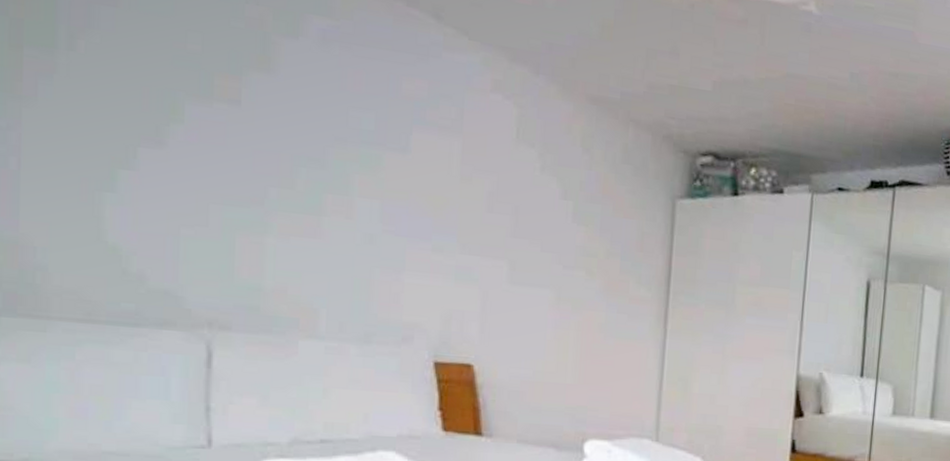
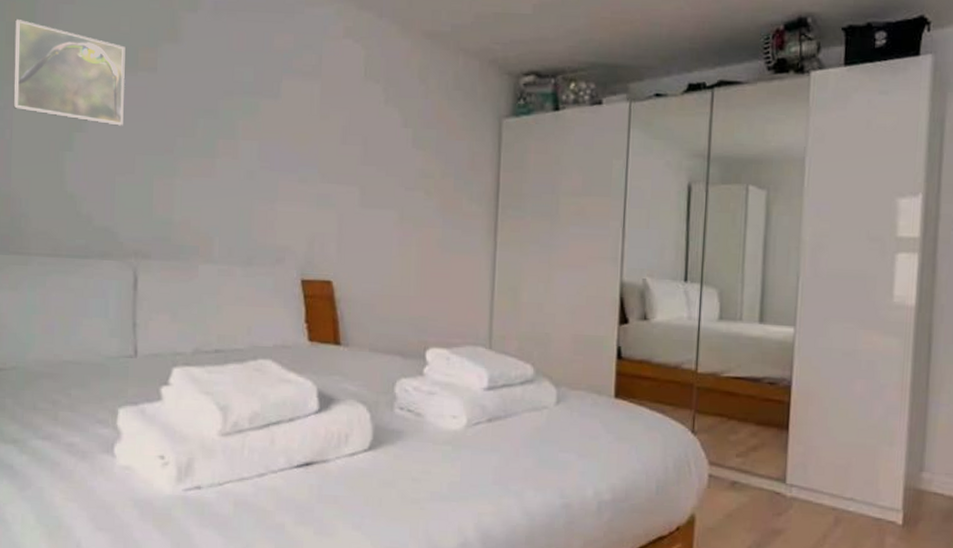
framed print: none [22,16,195,167] -> present [13,19,126,126]

